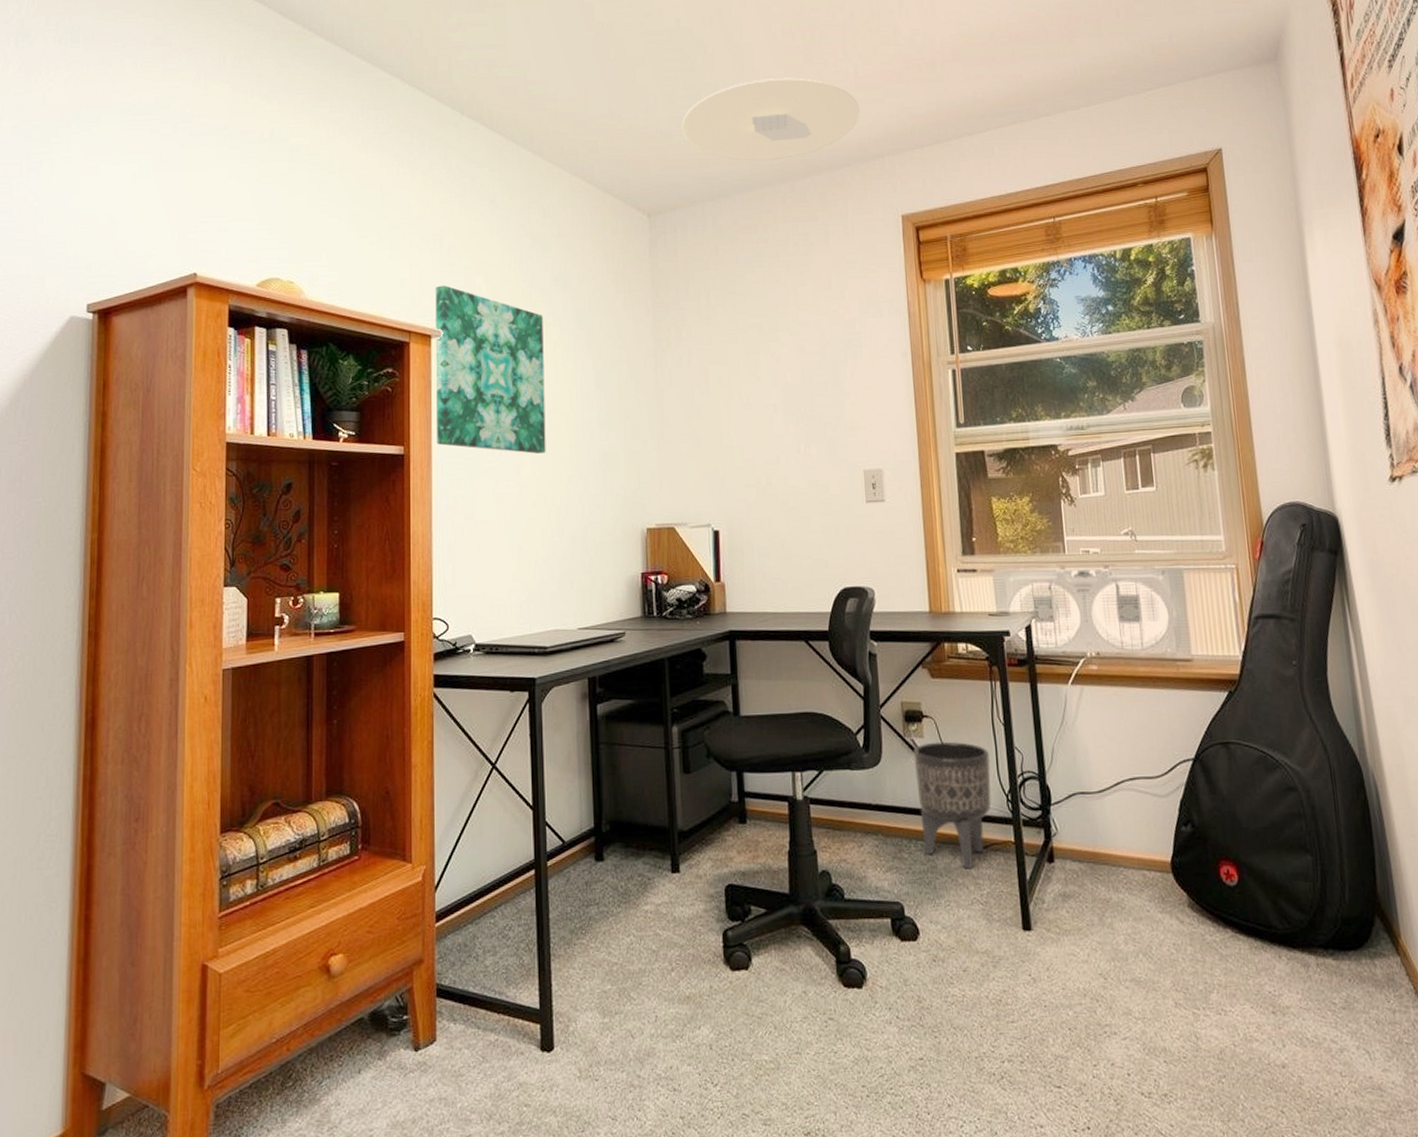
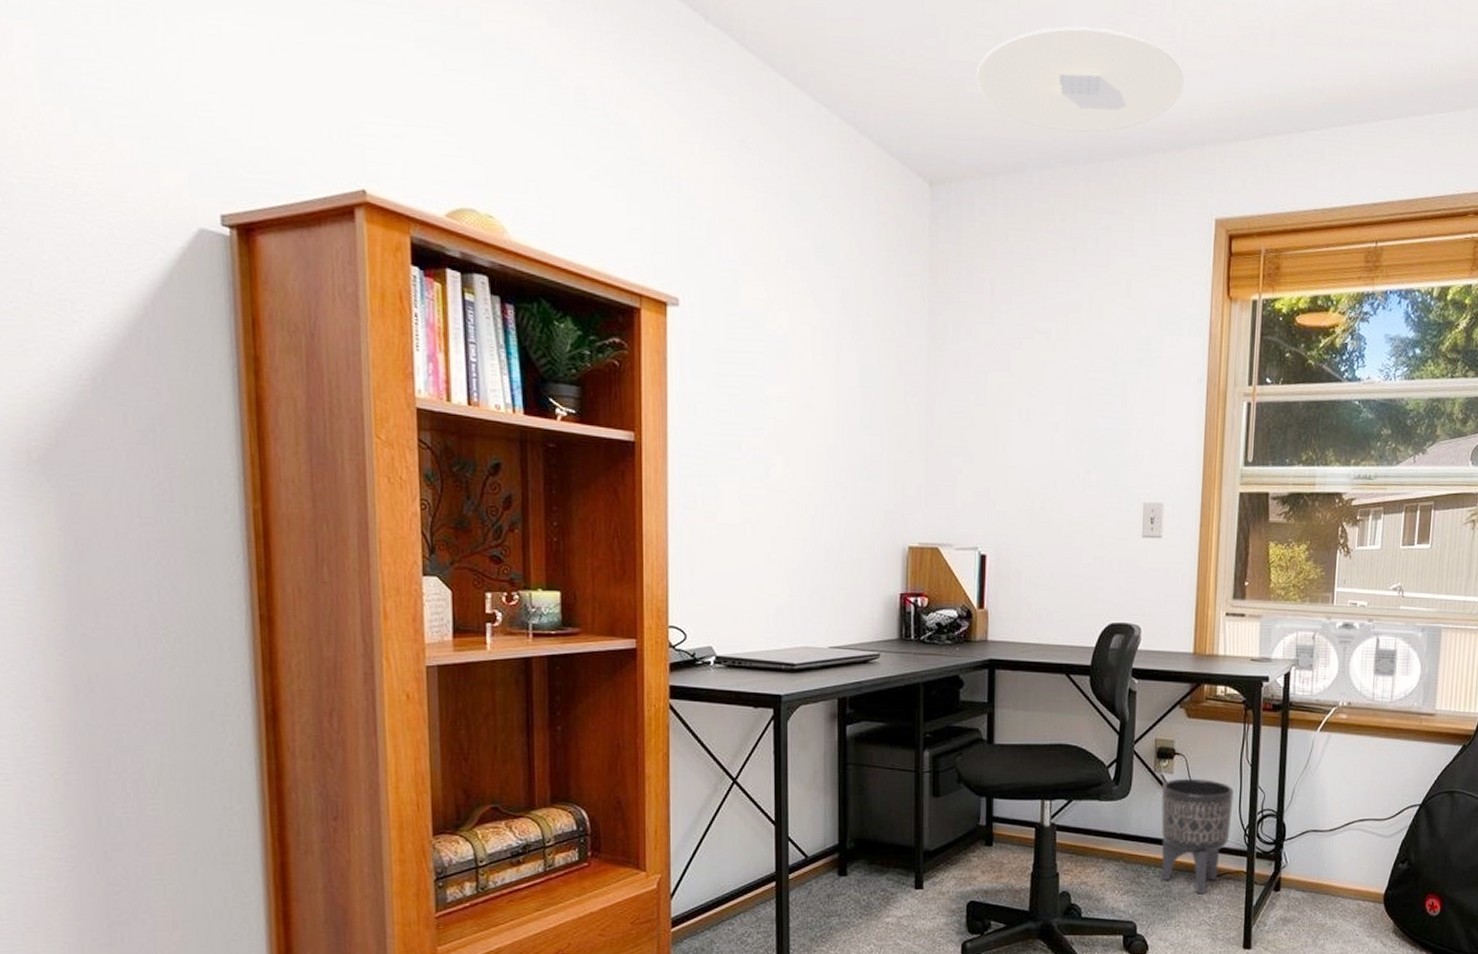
wall art: present [435,285,546,454] -> none [672,242,801,454]

